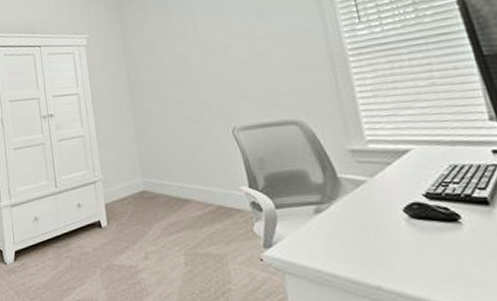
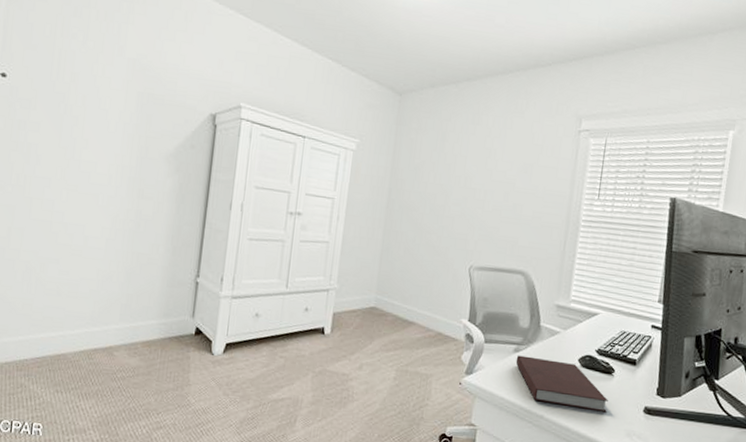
notebook: none [320,215,470,273] -> present [515,355,608,413]

